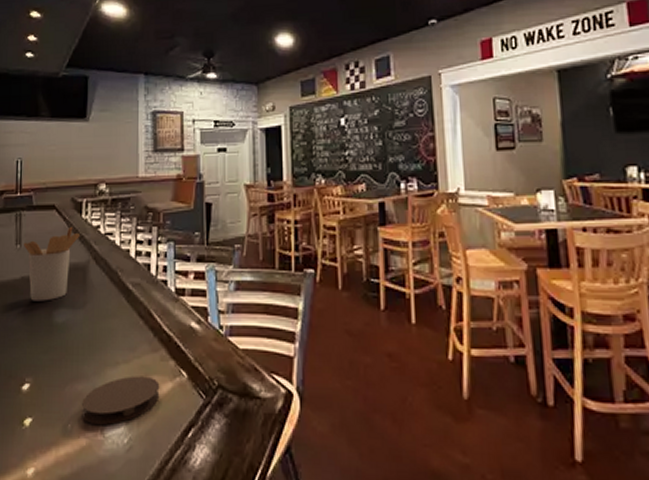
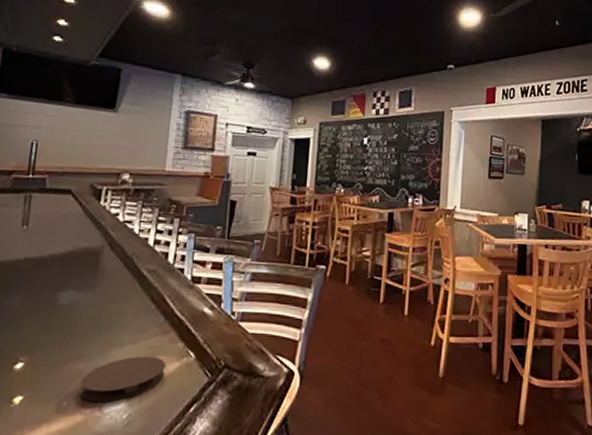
utensil holder: present [23,226,80,301] -> none [30,212,96,283]

